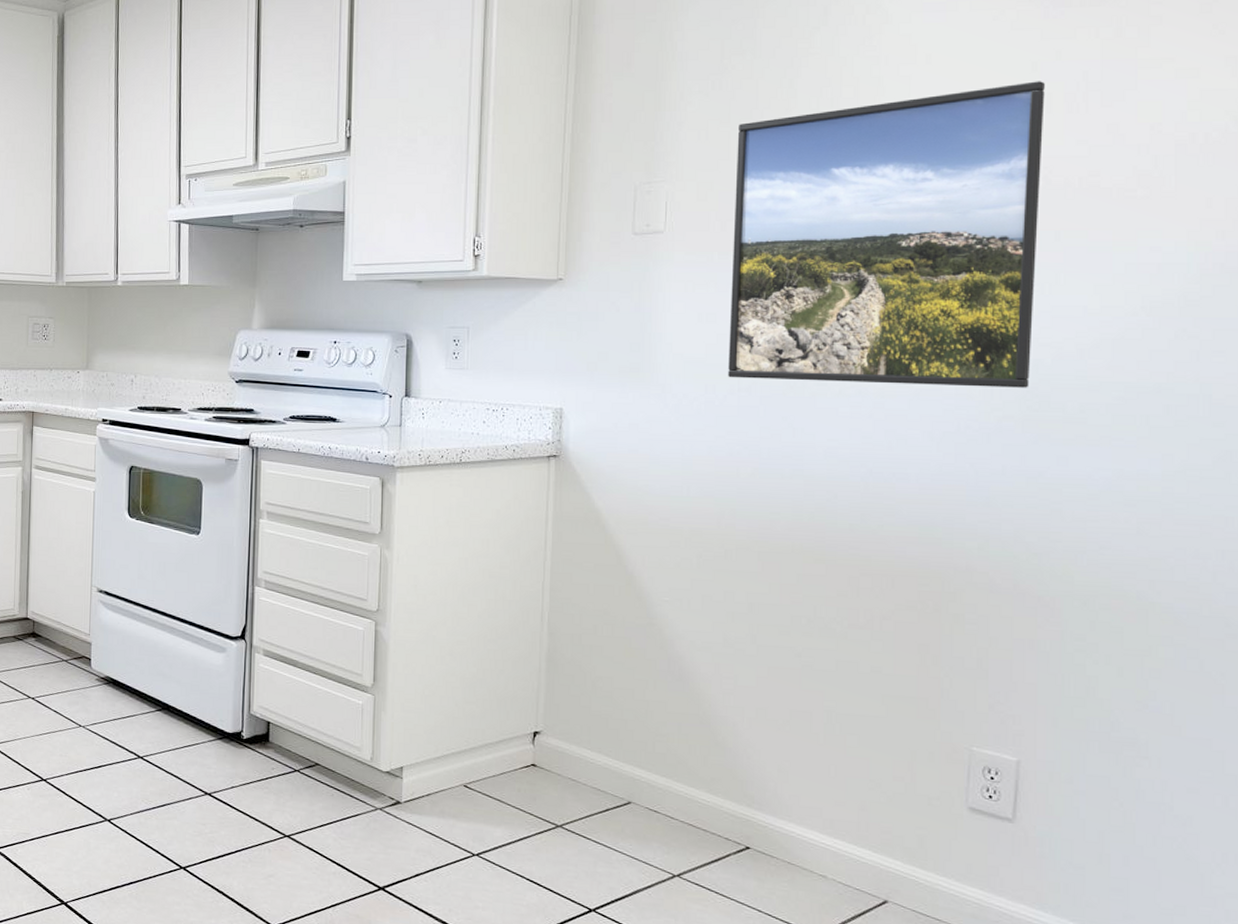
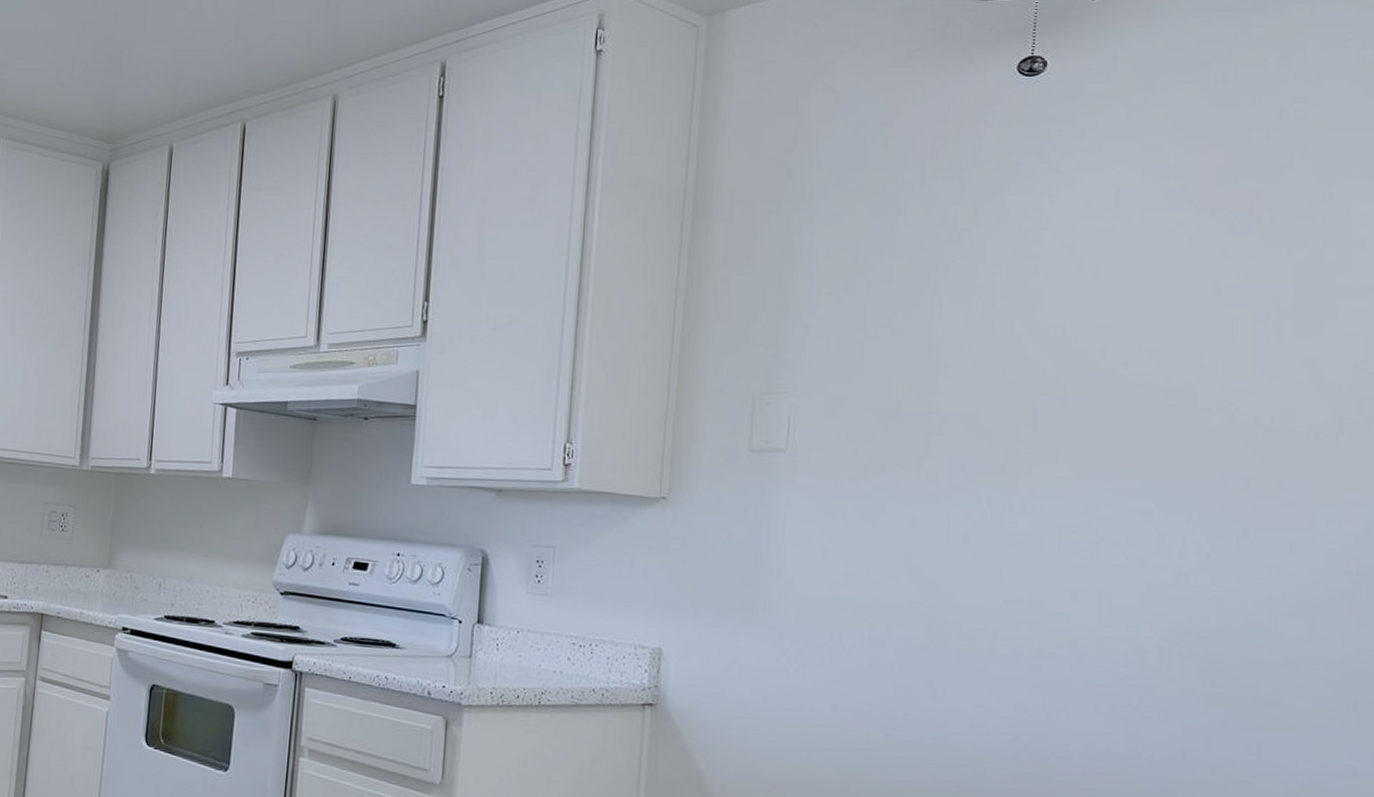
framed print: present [728,81,1045,388] -> none [858,304,1230,659]

